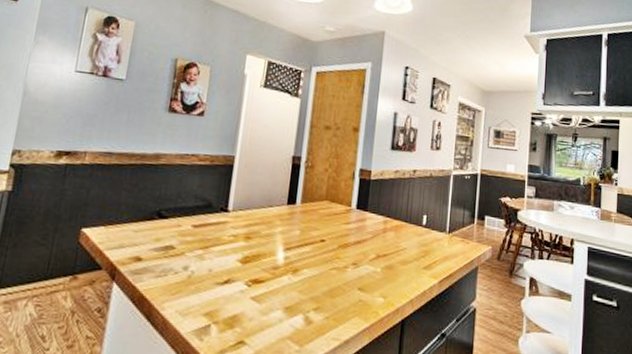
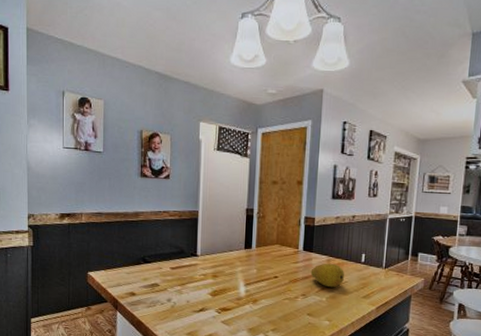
fruit: none [364,224,403,256] -> present [310,263,344,288]

